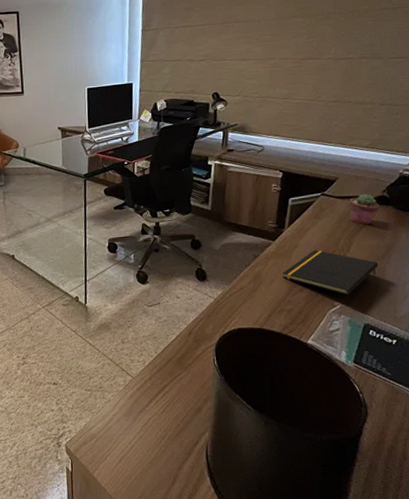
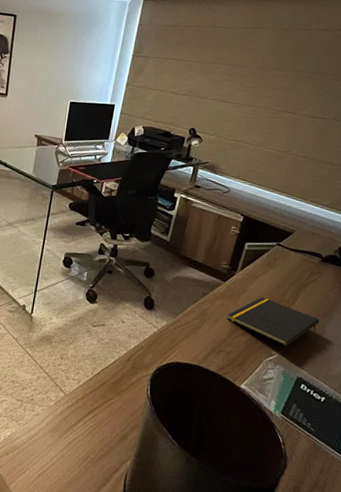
potted succulent: present [349,193,380,225] -> none [300,250,330,281]

